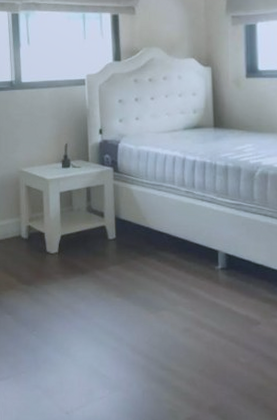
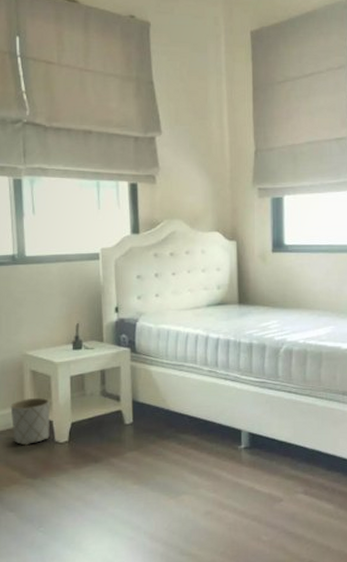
planter: none [8,210,42,255] -> present [10,397,50,446]

